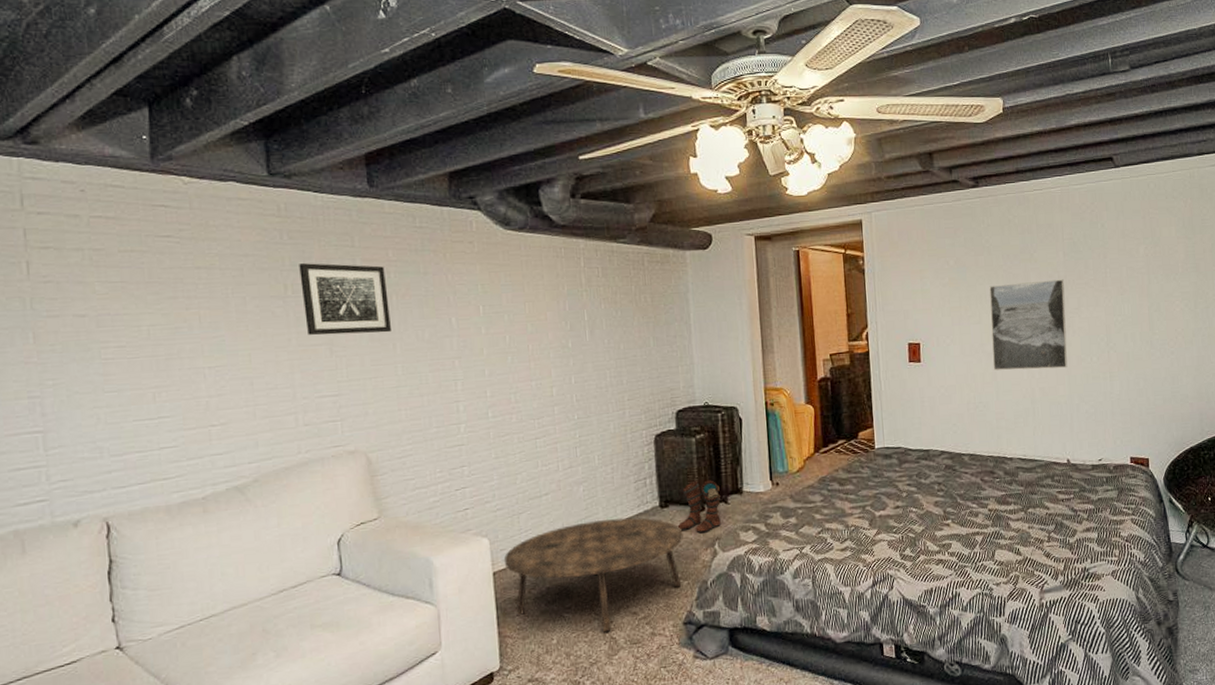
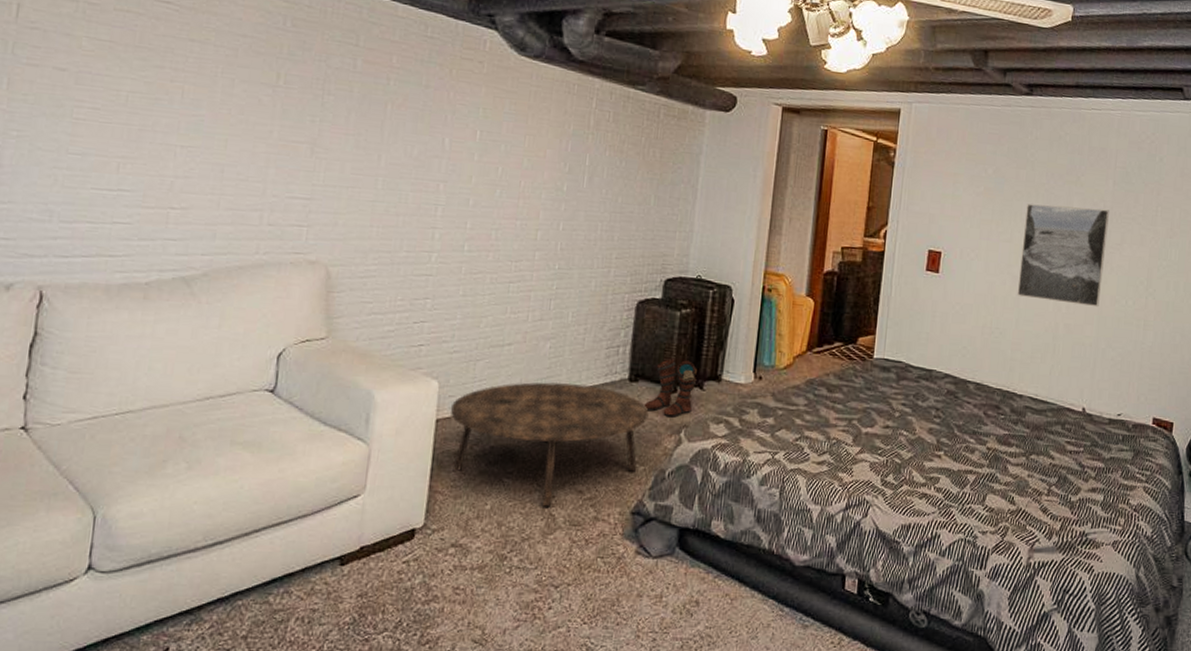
wall art: present [299,263,391,336] -> none [291,54,385,142]

